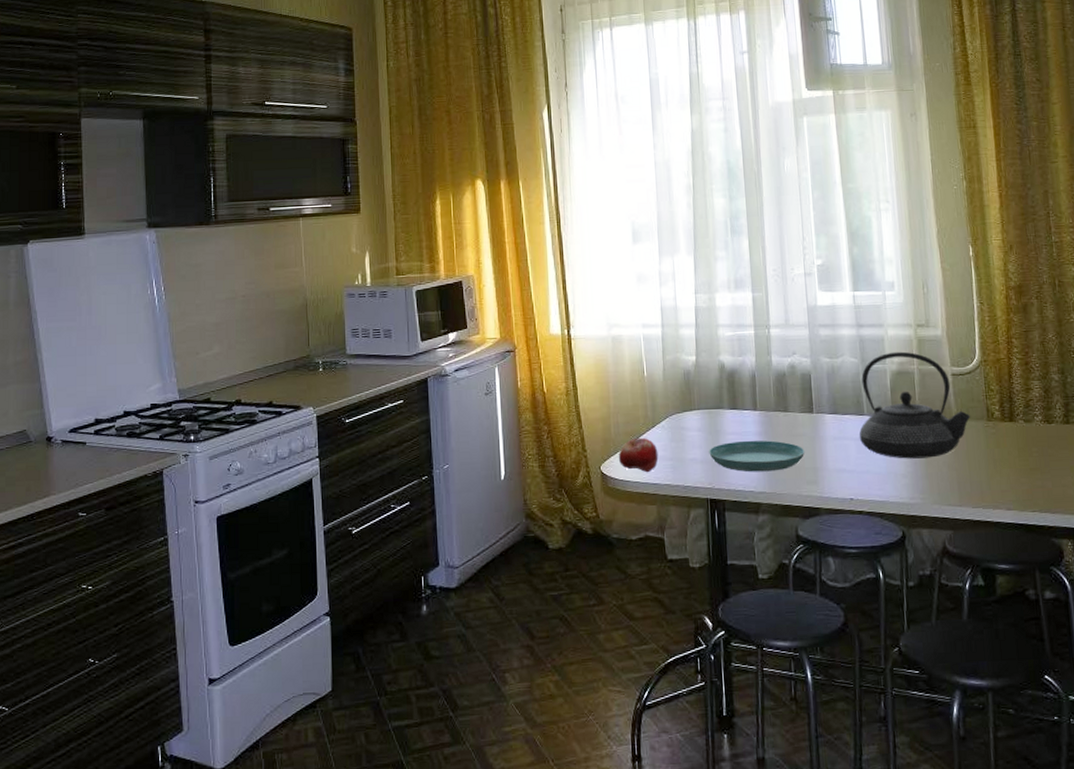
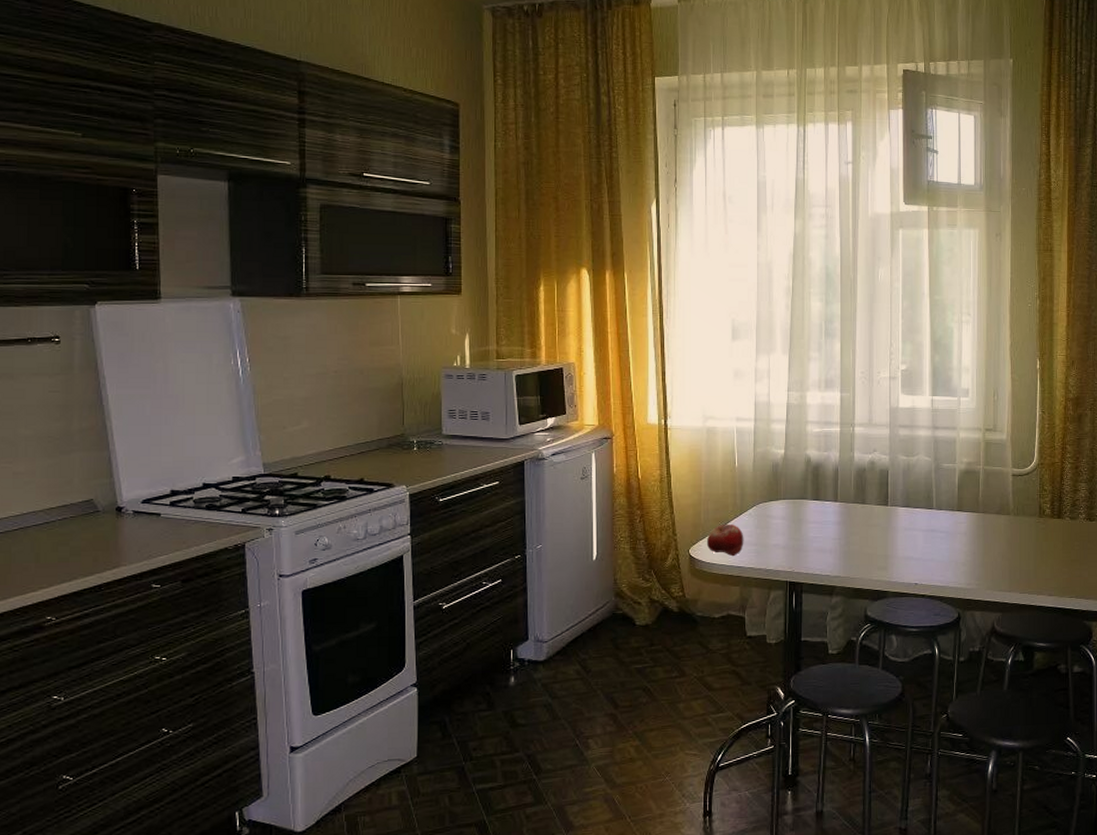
saucer: present [709,440,805,472] -> none [791,529,878,558]
teapot: present [859,351,971,459] -> none [927,452,1026,549]

